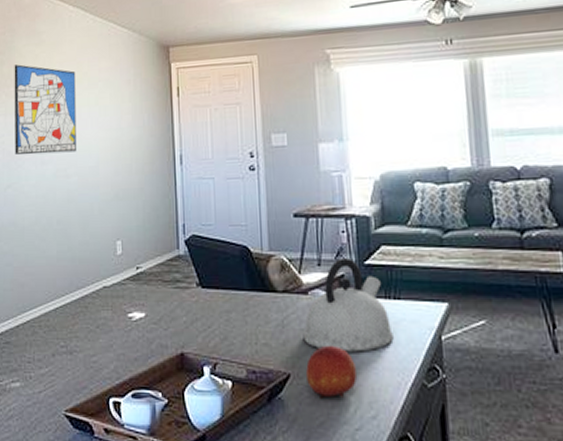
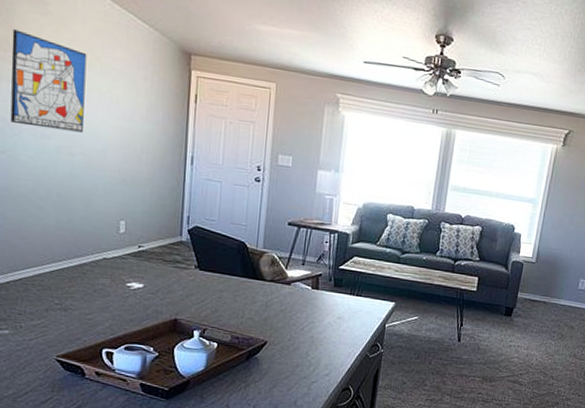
kettle: present [303,257,394,352] -> none [281,261,352,330]
fruit: present [306,345,357,399] -> none [280,323,320,360]

